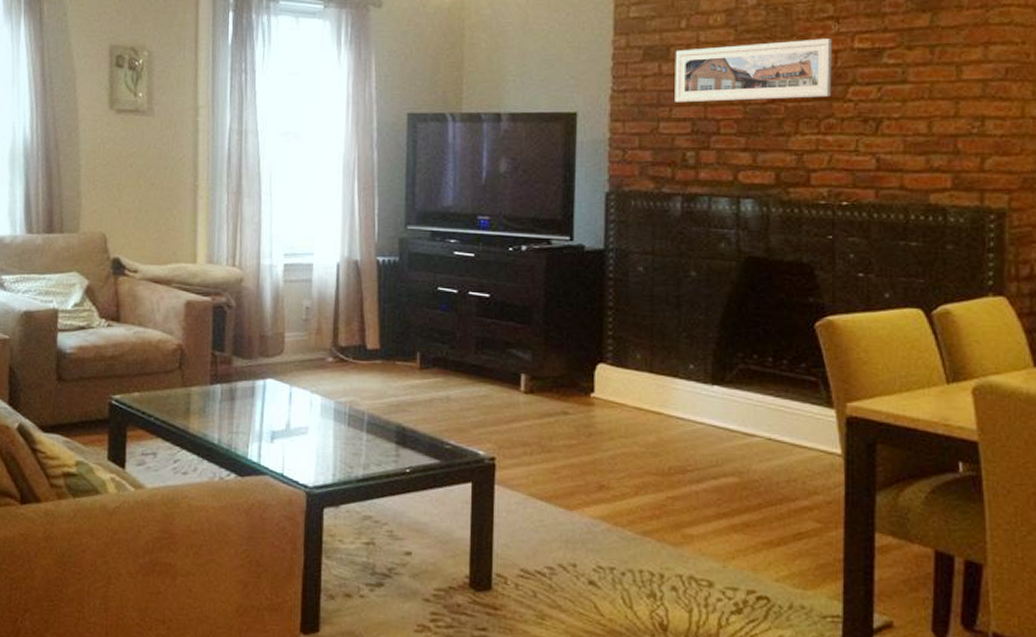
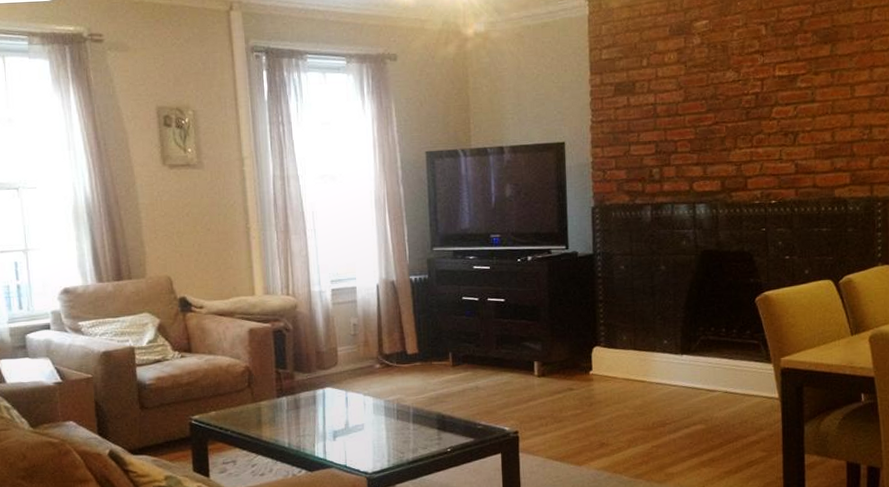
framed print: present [675,39,832,103] -> none [639,69,760,129]

